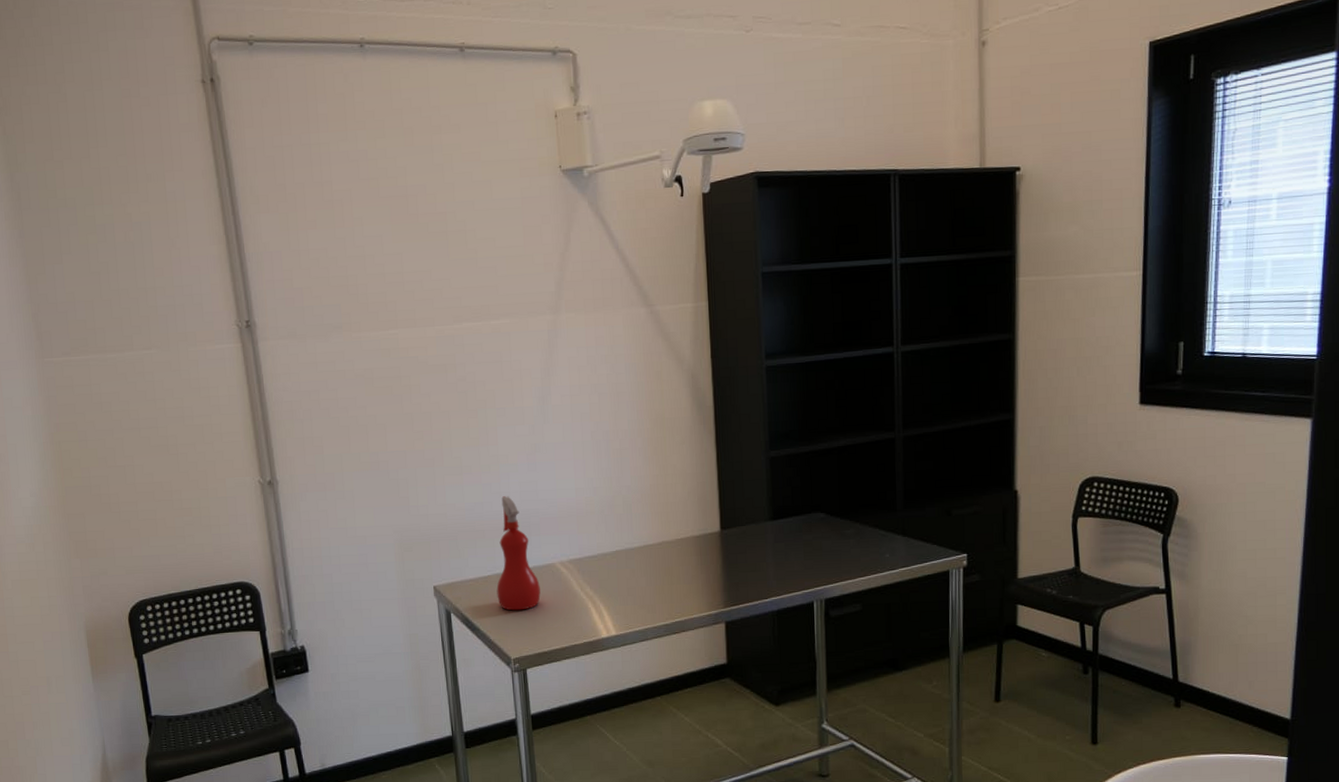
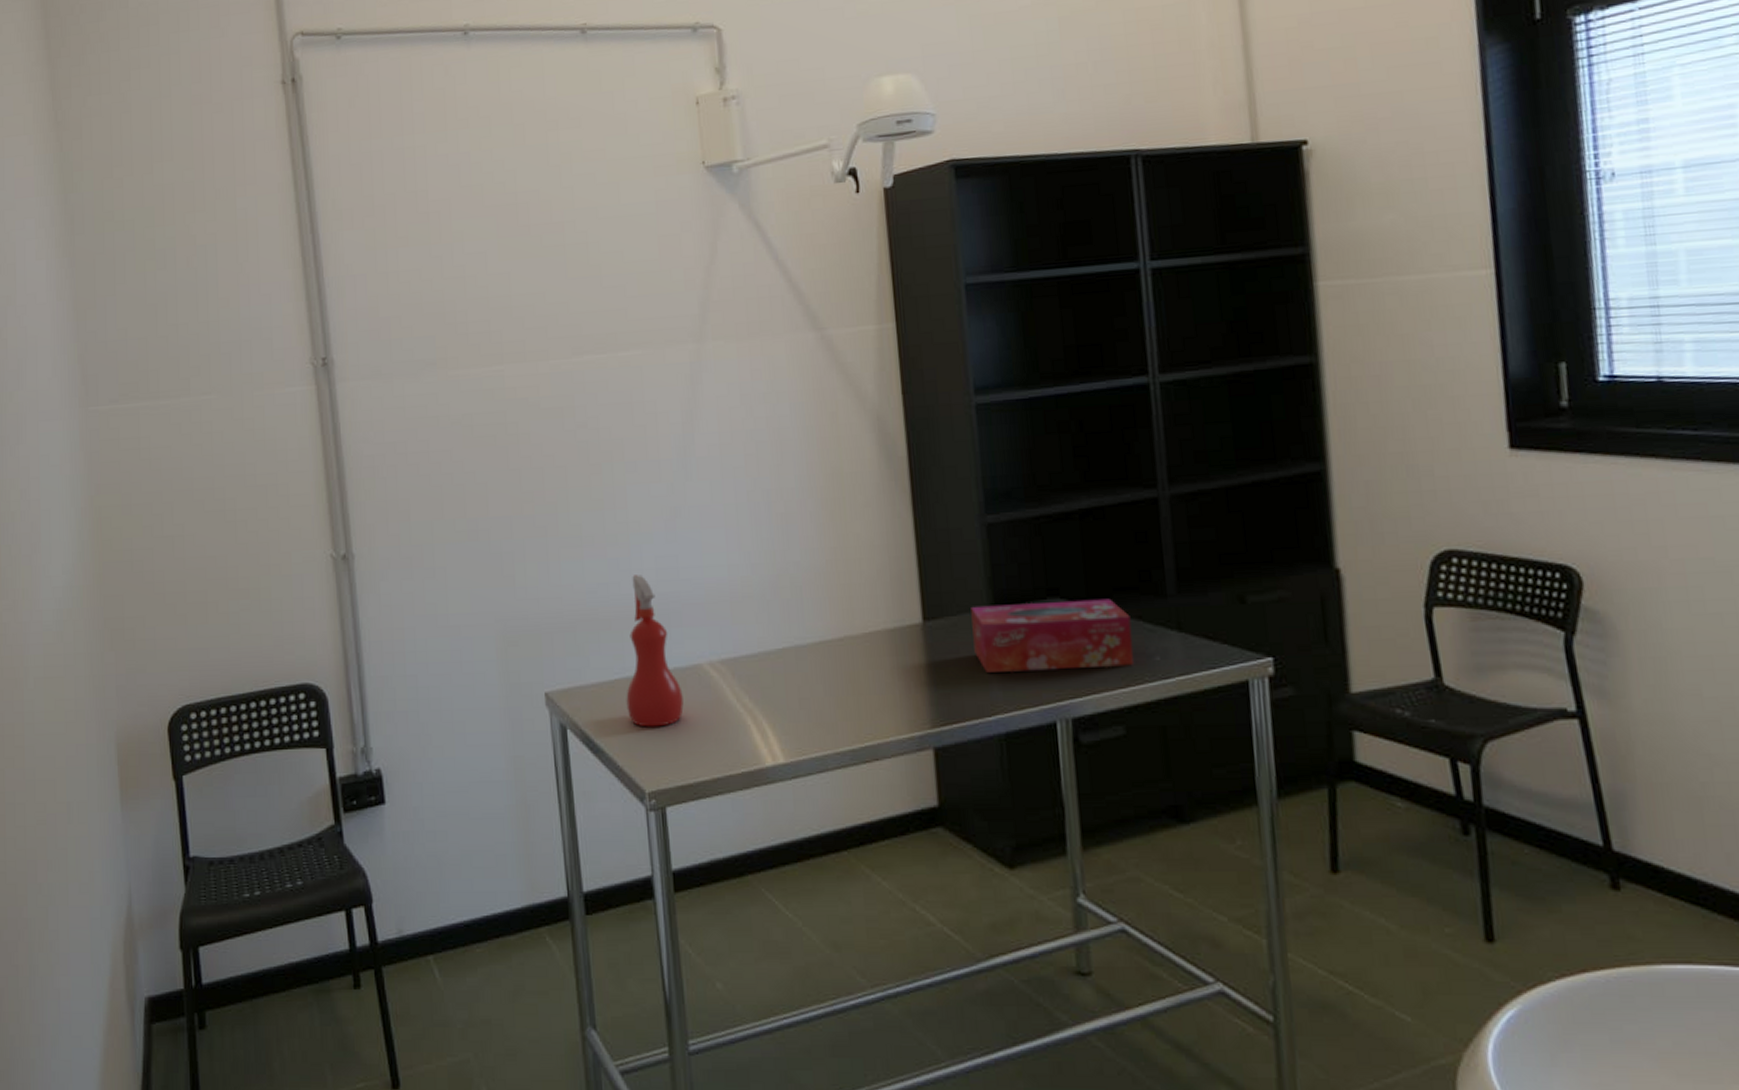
tissue box: none [756,512,871,567] -> present [971,598,1135,672]

